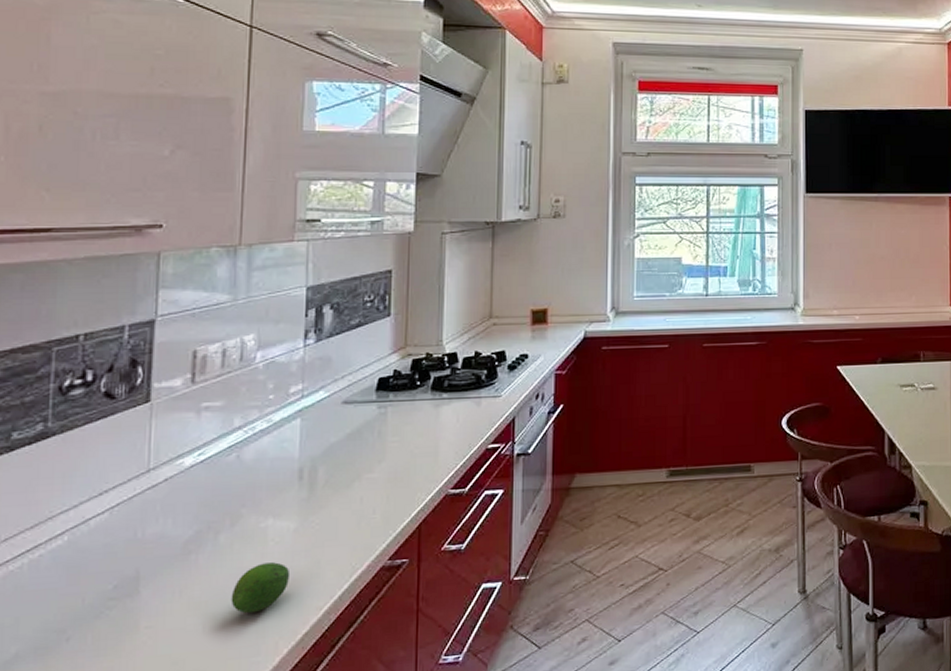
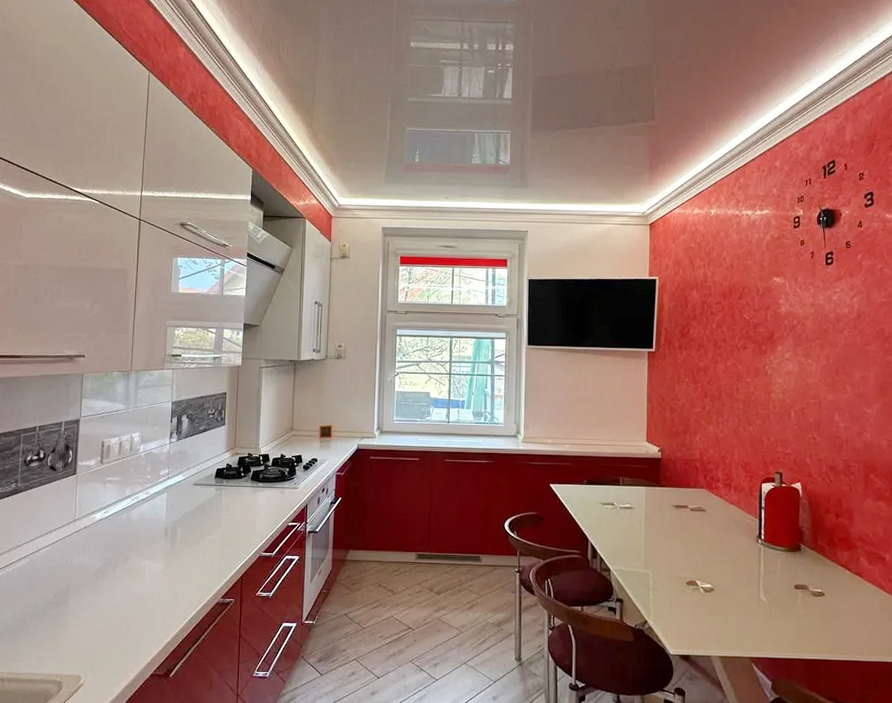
fruit: present [231,562,291,614] -> none [122,591,159,624]

